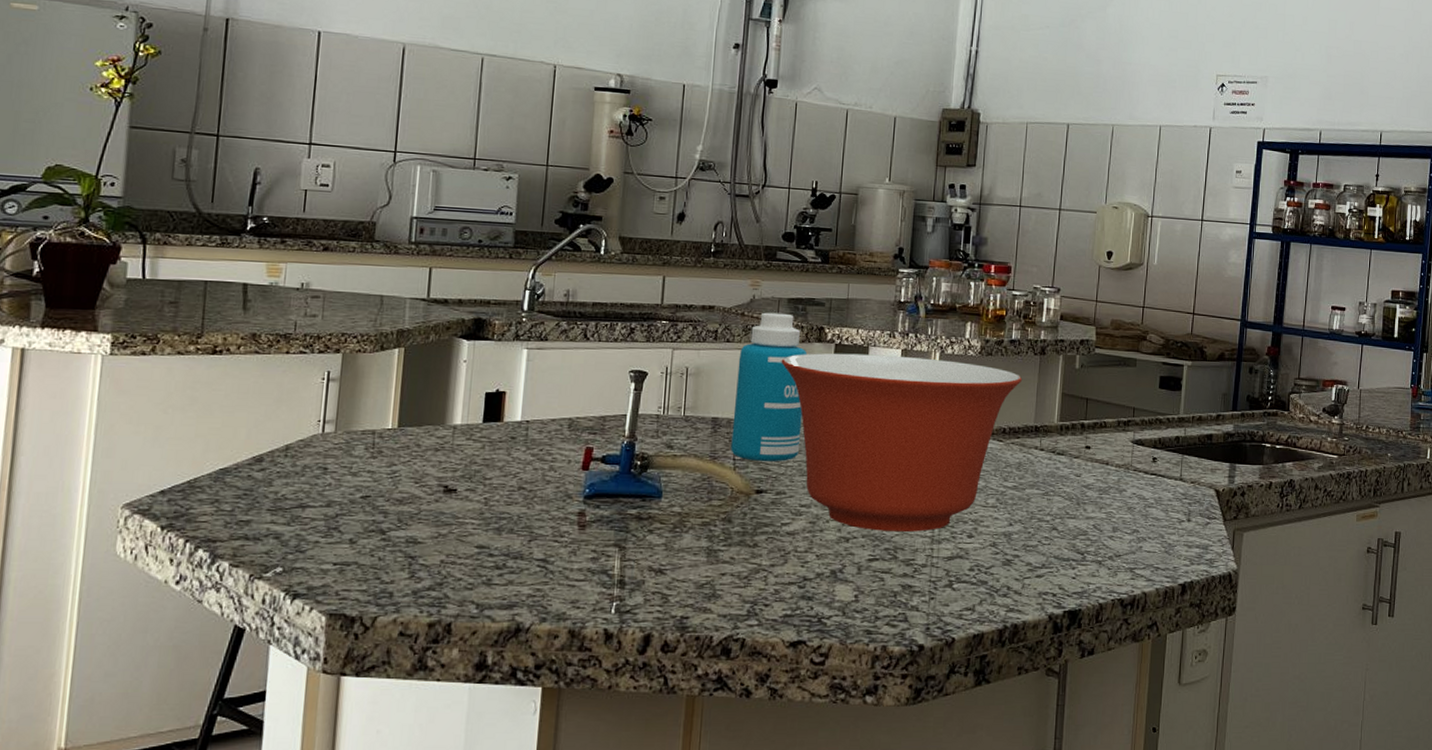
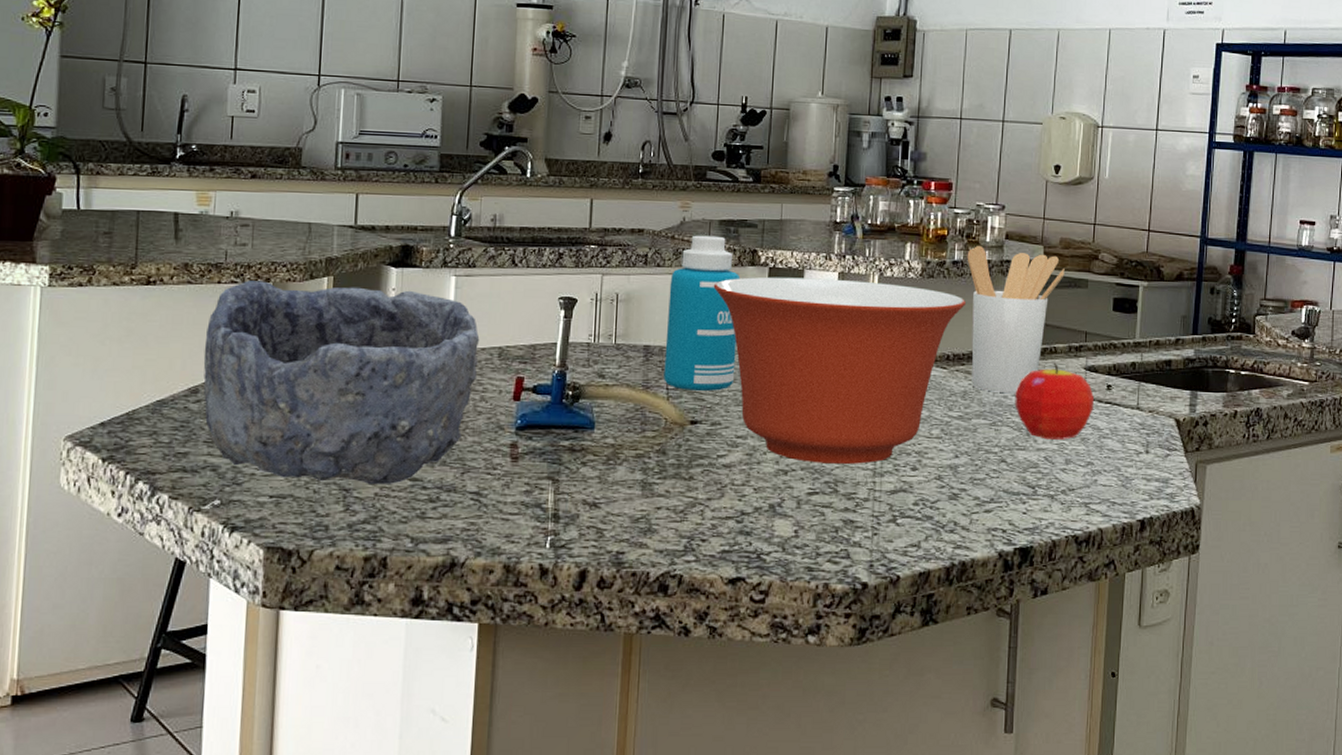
bowl: none [268,351,550,553] -> present [203,280,480,485]
utensil holder: none [1024,326,1115,466] -> present [967,246,1065,394]
fruit: none [1066,436,1140,509] -> present [1015,362,1094,440]

